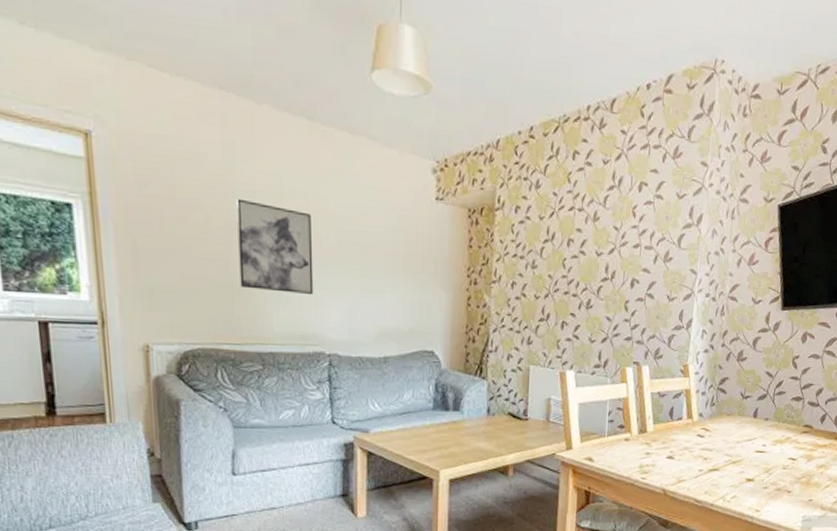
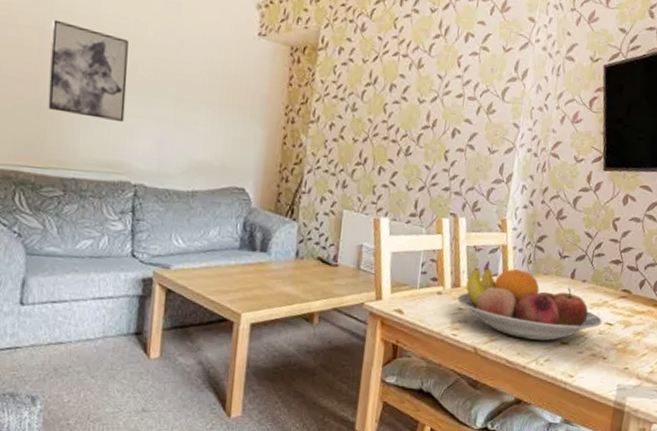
fruit bowl: none [645,412,786,479] -> present [458,267,602,341]

